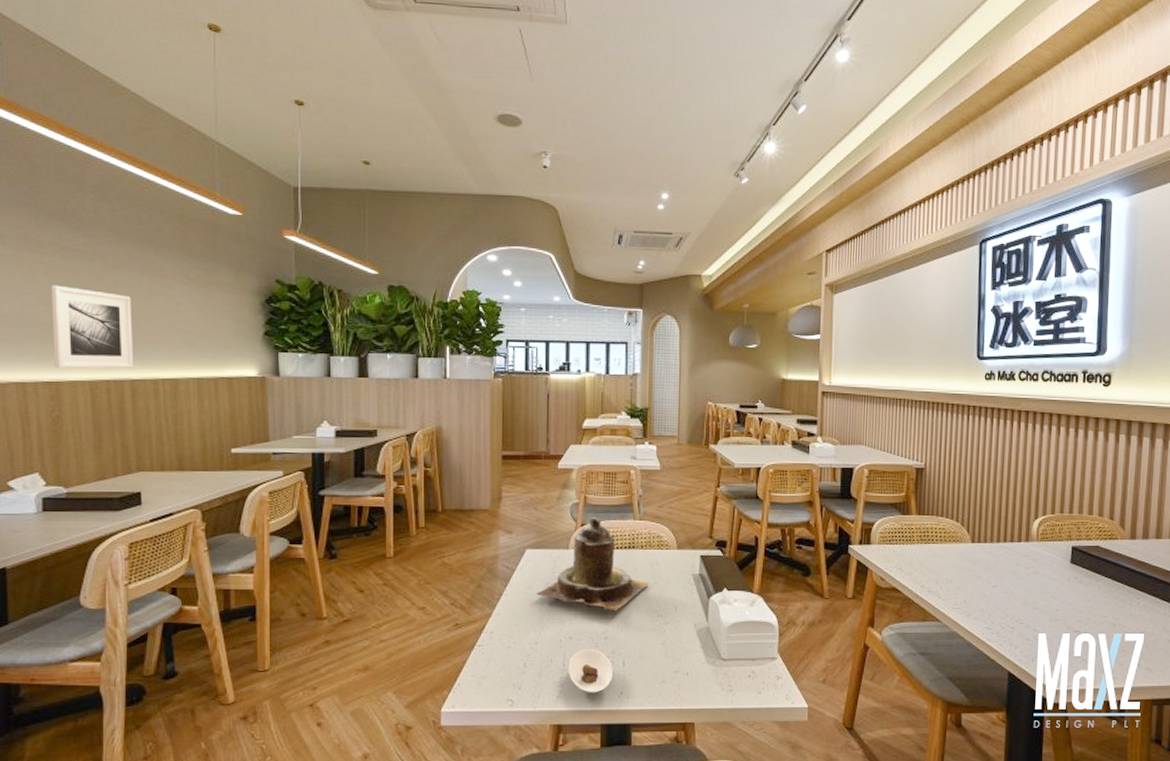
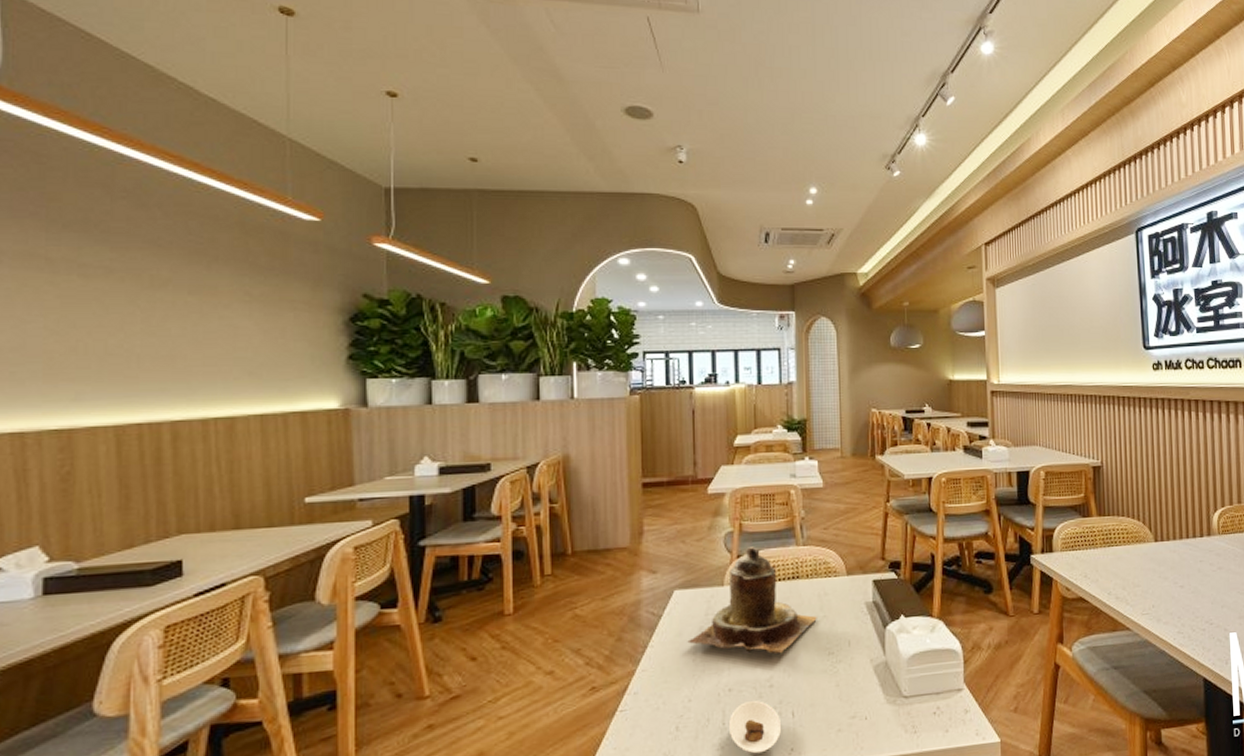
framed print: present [51,285,133,369] -> none [64,310,175,413]

